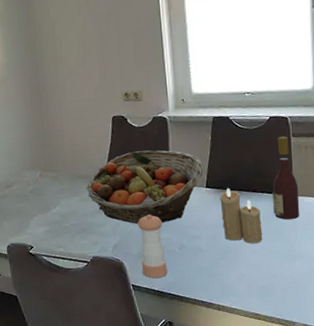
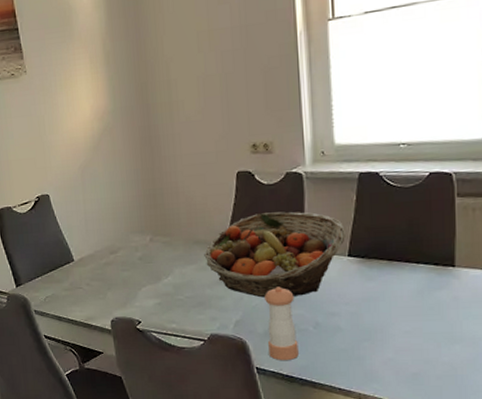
candle: present [220,188,263,243] -> none [364,257,416,323]
wine bottle: present [272,136,300,220] -> none [430,195,464,296]

